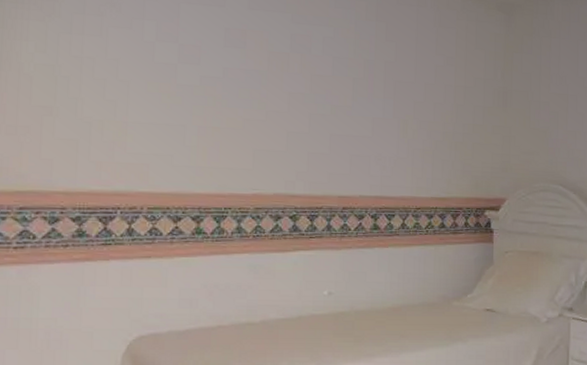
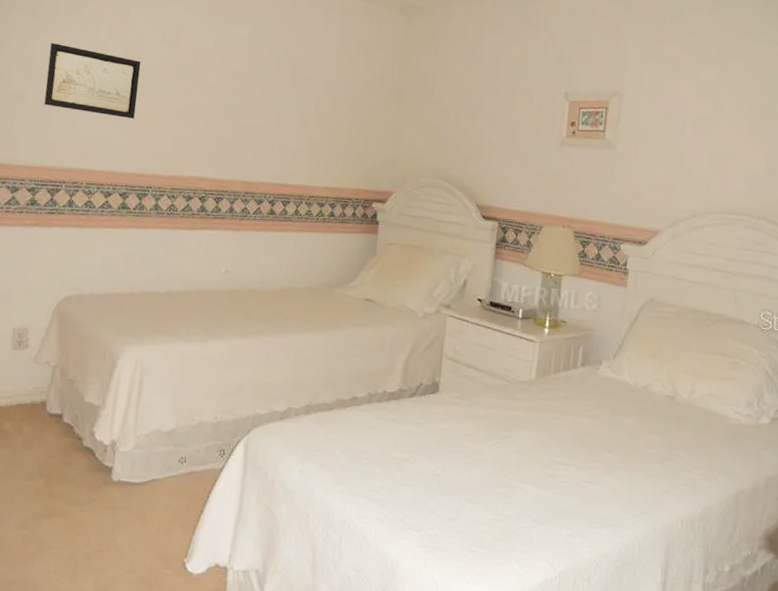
wall art: none [79,44,202,132] -> present [44,42,141,119]

